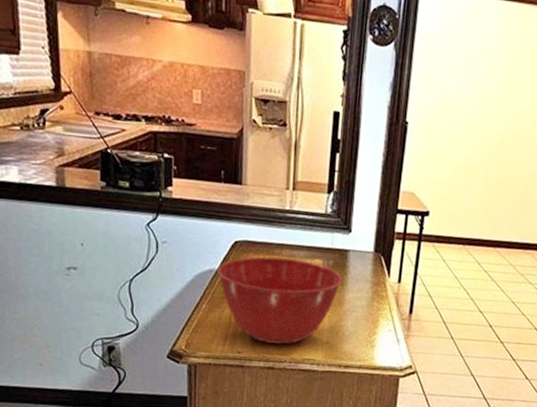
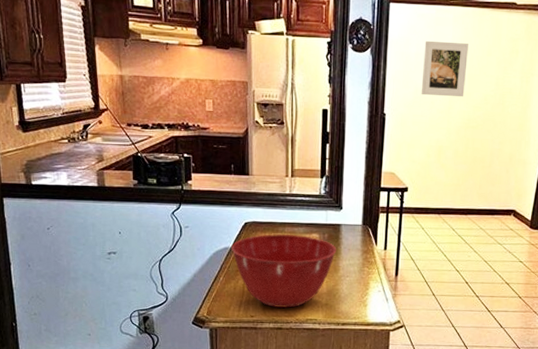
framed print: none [450,37,509,110] -> present [421,40,469,98]

